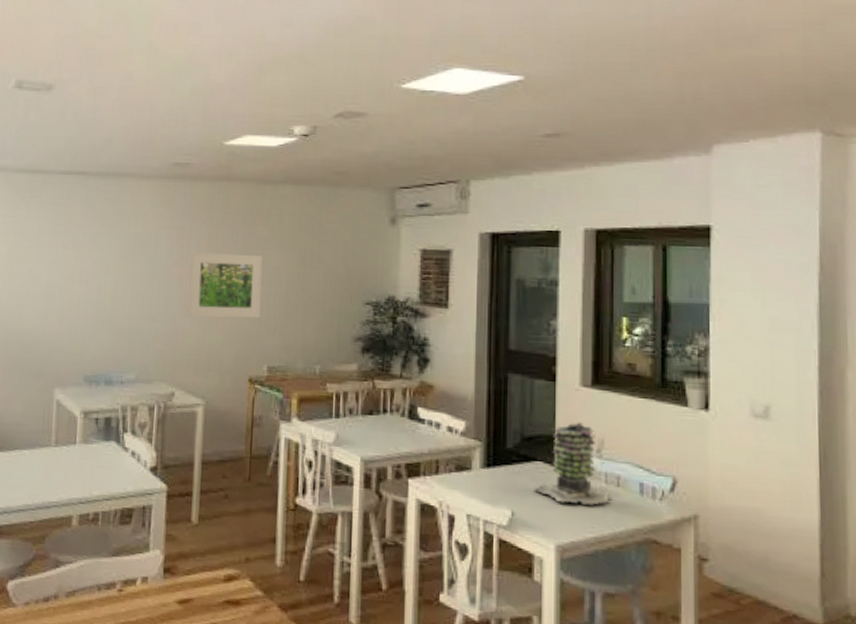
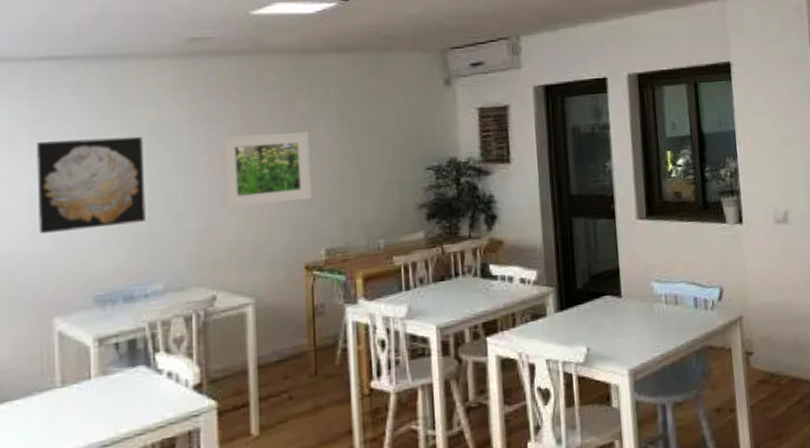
wall art: none [50,242,131,319] -> present [37,136,146,235]
succulent plant: present [534,422,612,505] -> none [605,252,672,330]

